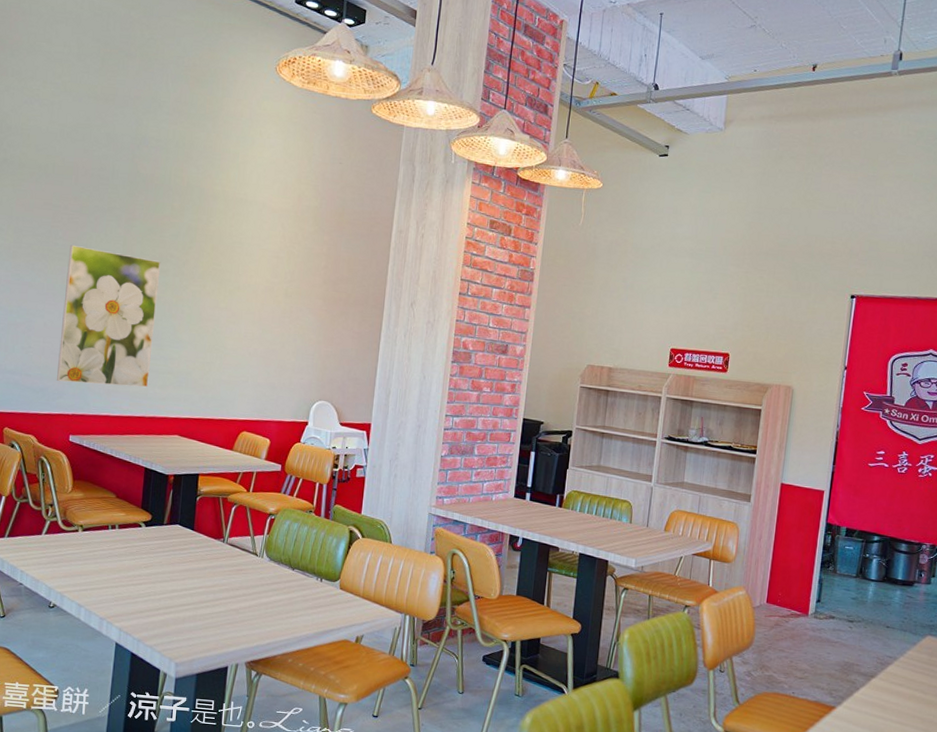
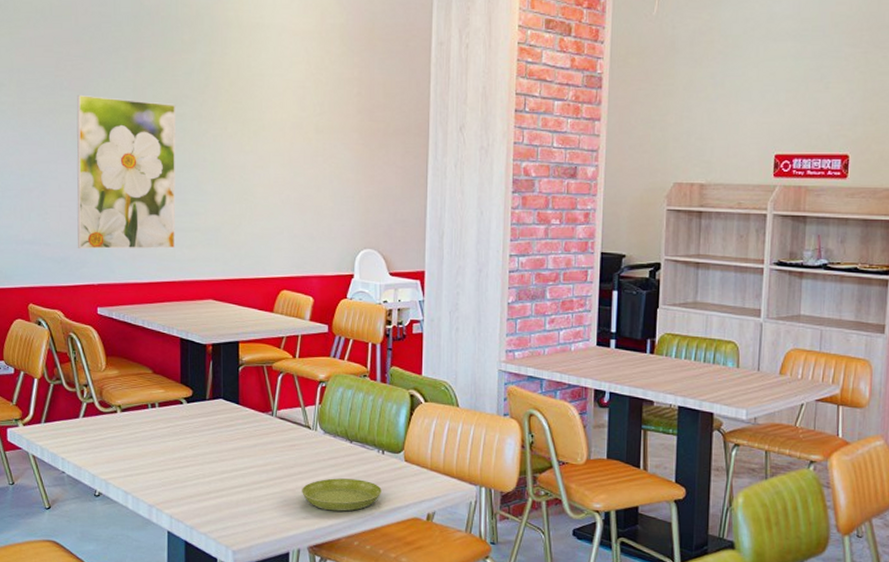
saucer: none [244,601,317,632] -> present [302,478,382,512]

